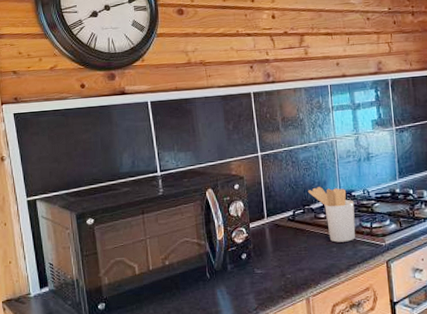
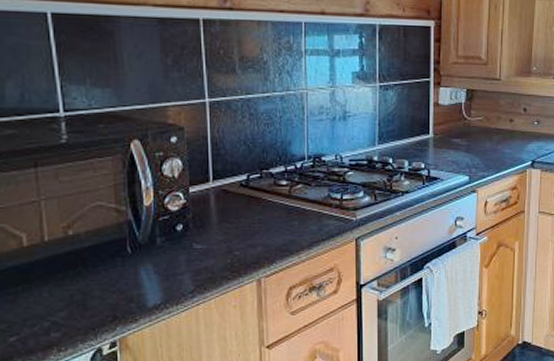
utensil holder: present [308,187,356,243] -> none [267,147,324,215]

